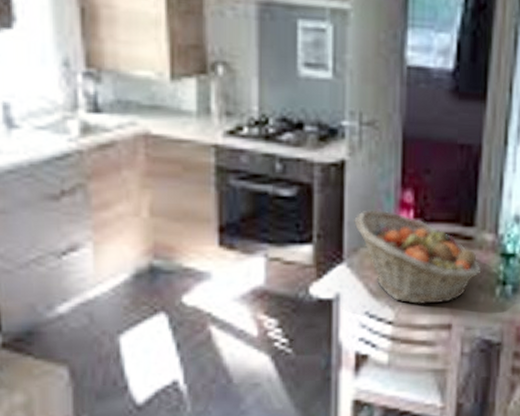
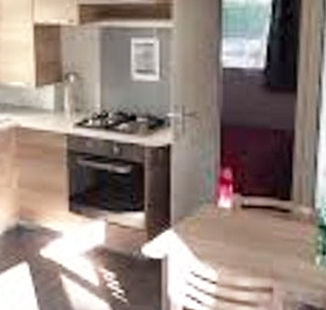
fruit basket: present [354,210,482,305] -> none [179,185,300,269]

